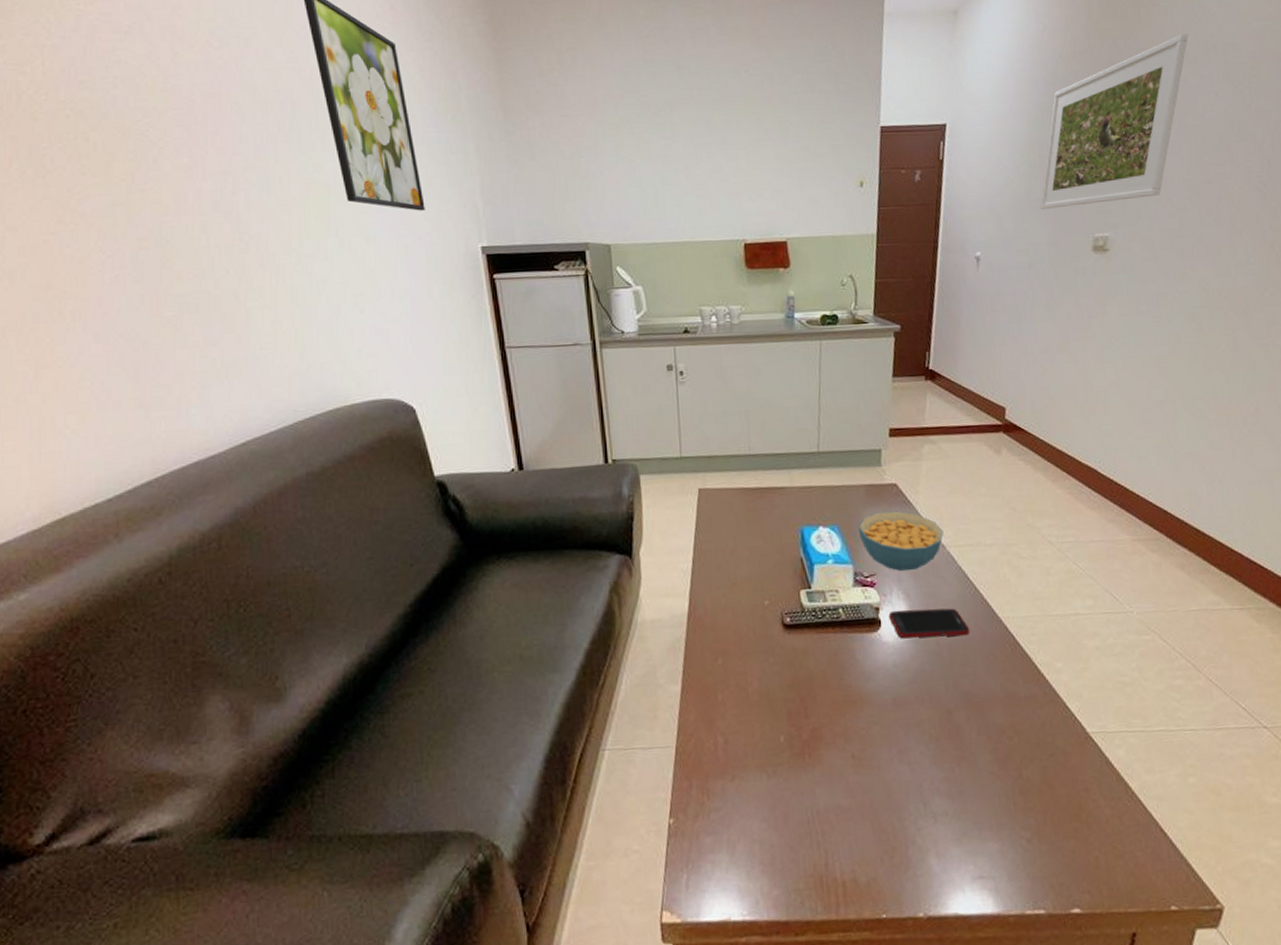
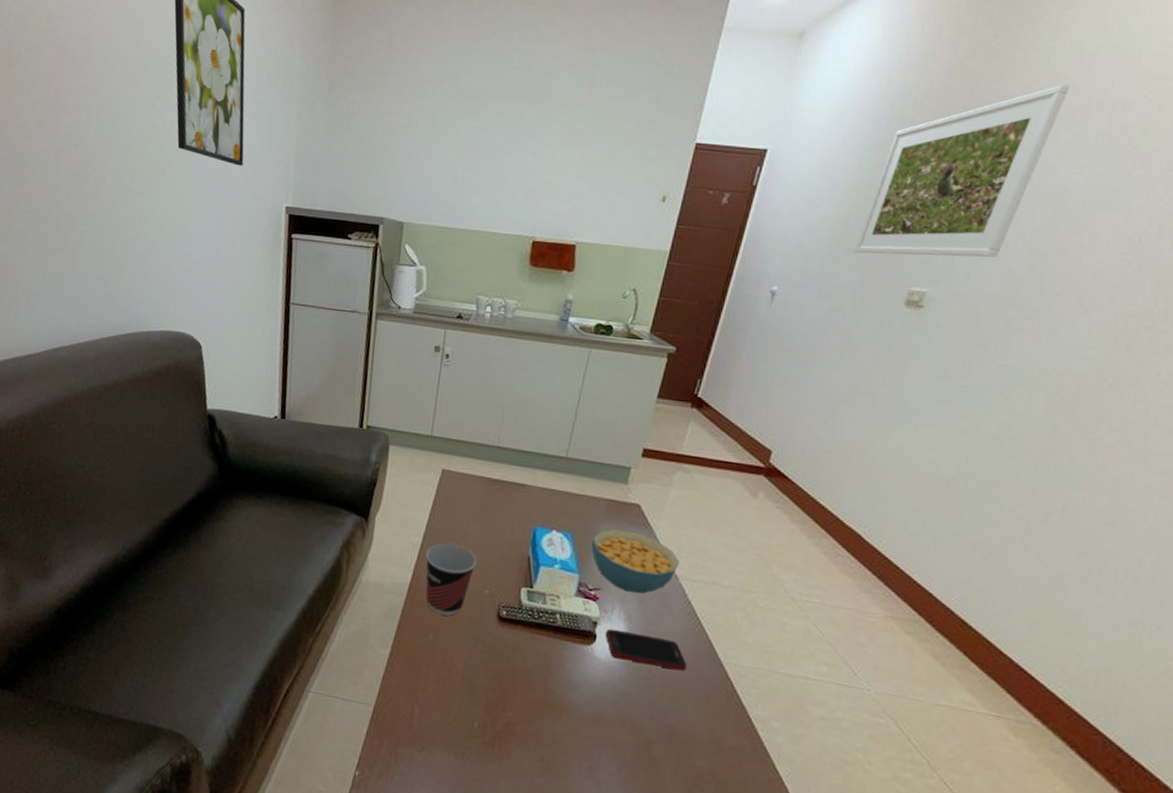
cup: none [698,561,751,637] -> present [425,542,477,616]

